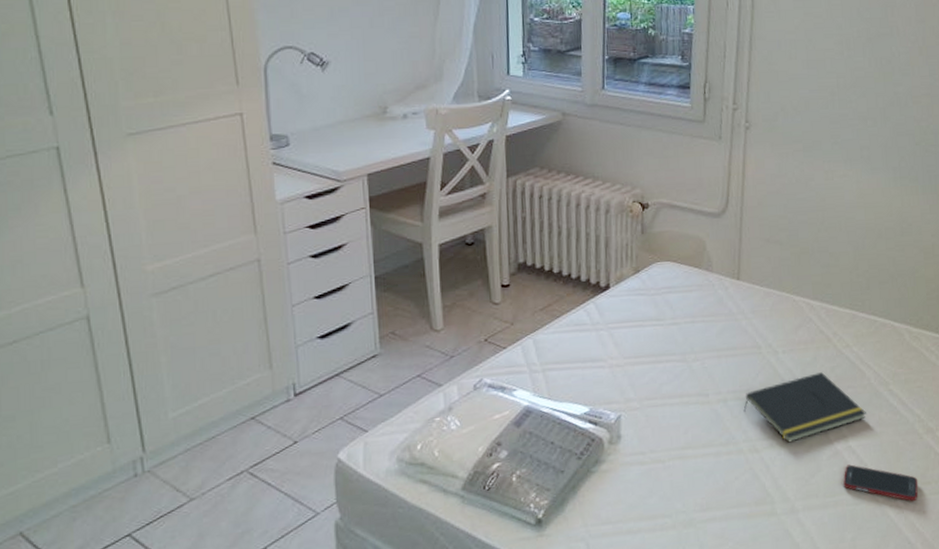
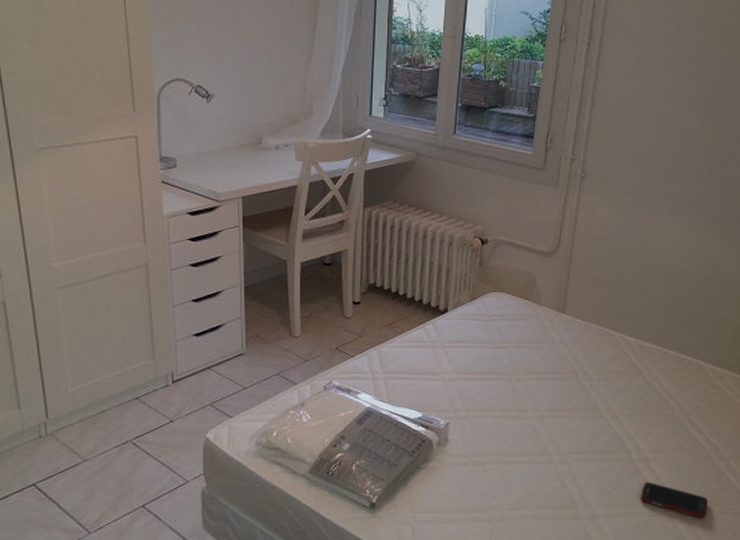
notepad: present [743,372,866,443] -> none [557,400,667,458]

